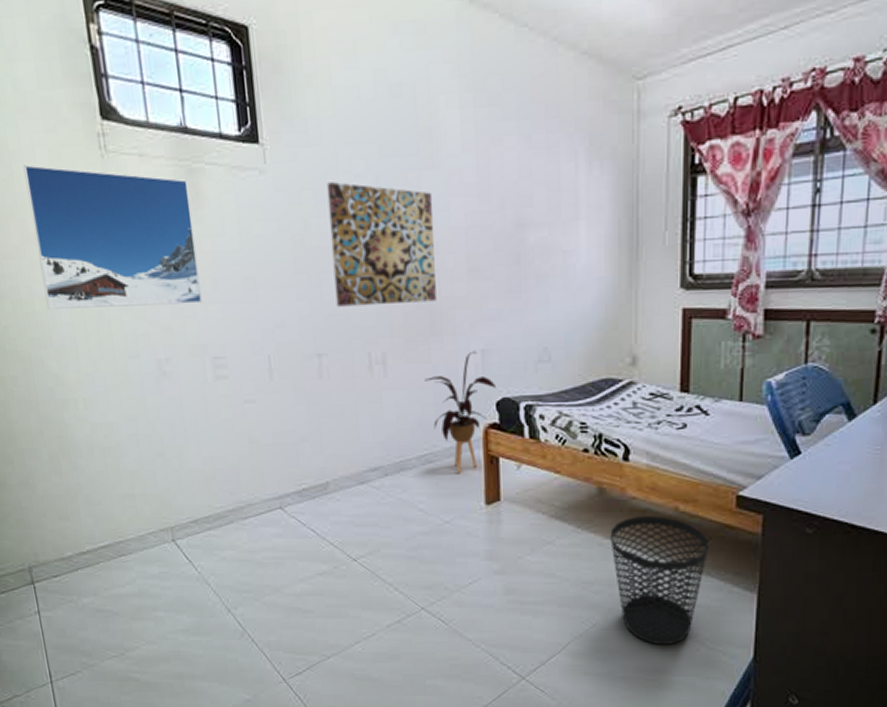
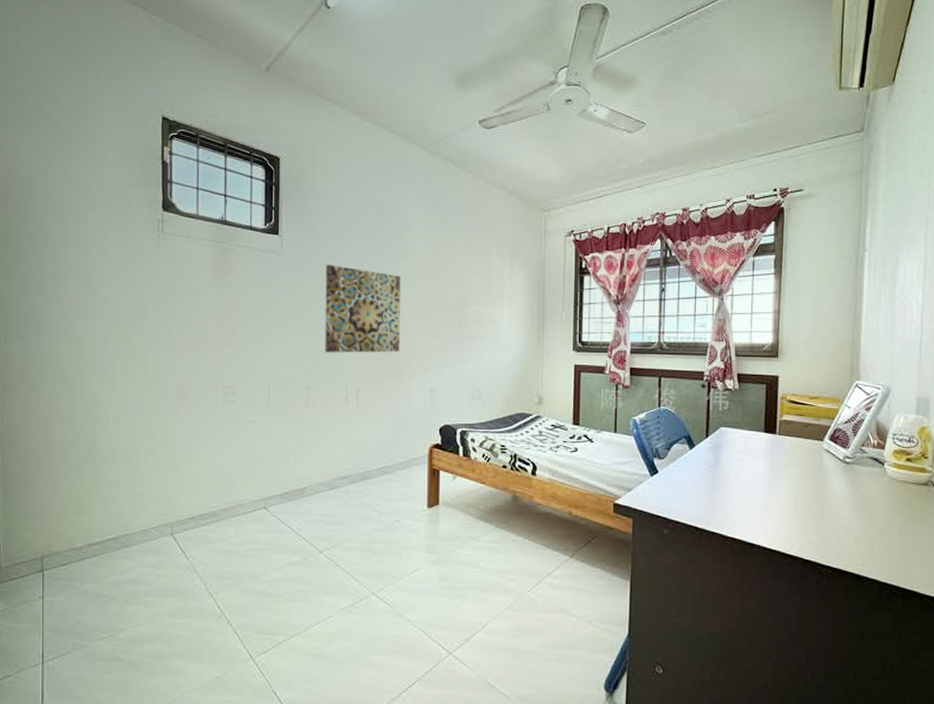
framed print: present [23,165,203,311] -> none [96,238,222,346]
house plant: present [424,351,497,473] -> none [387,389,441,482]
wastebasket: present [610,516,710,645] -> none [521,519,595,624]

